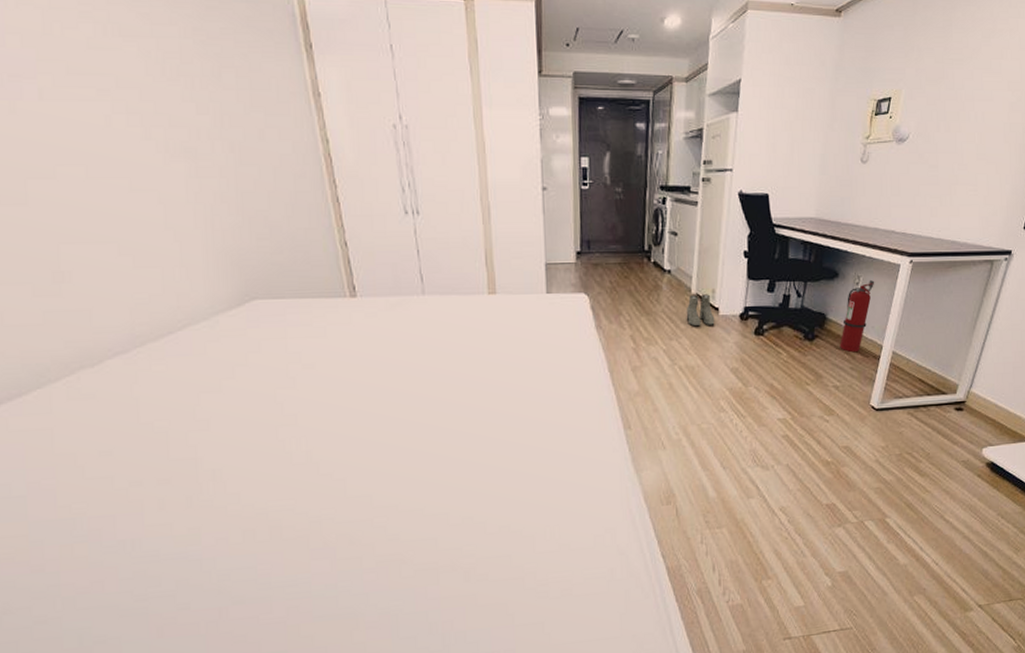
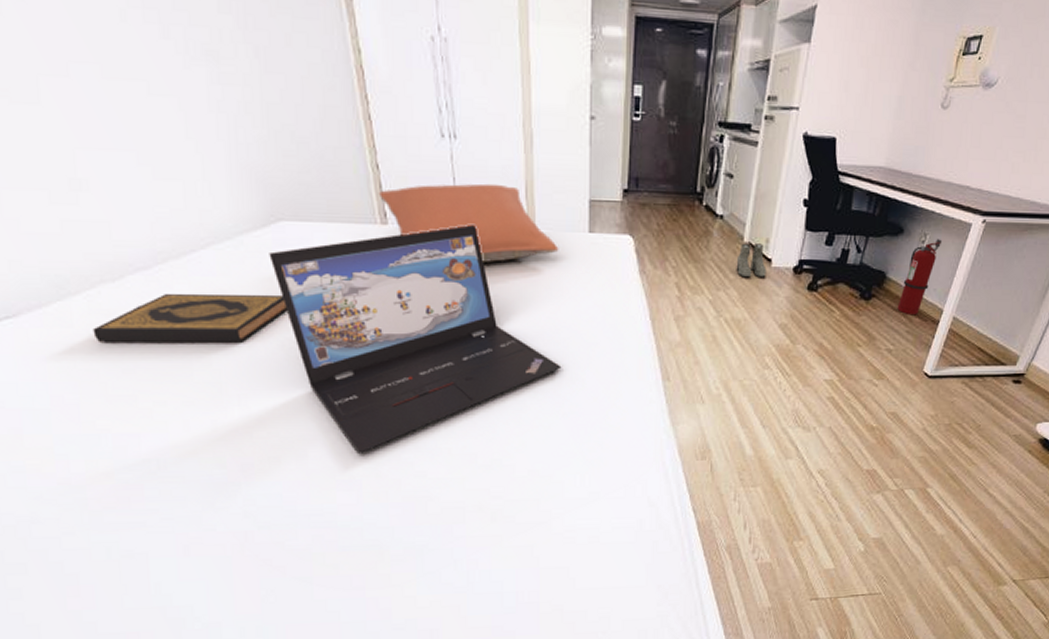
hardback book: none [71,371,261,426] -> present [93,293,287,344]
laptop: none [243,293,527,521] -> present [269,225,562,453]
pillow: none [346,253,519,327] -> present [378,183,559,262]

